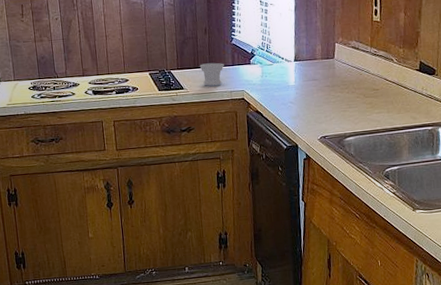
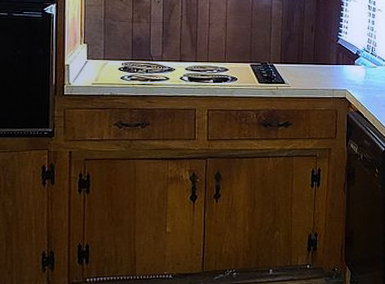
cup: present [199,62,224,86] -> none [303,60,328,82]

